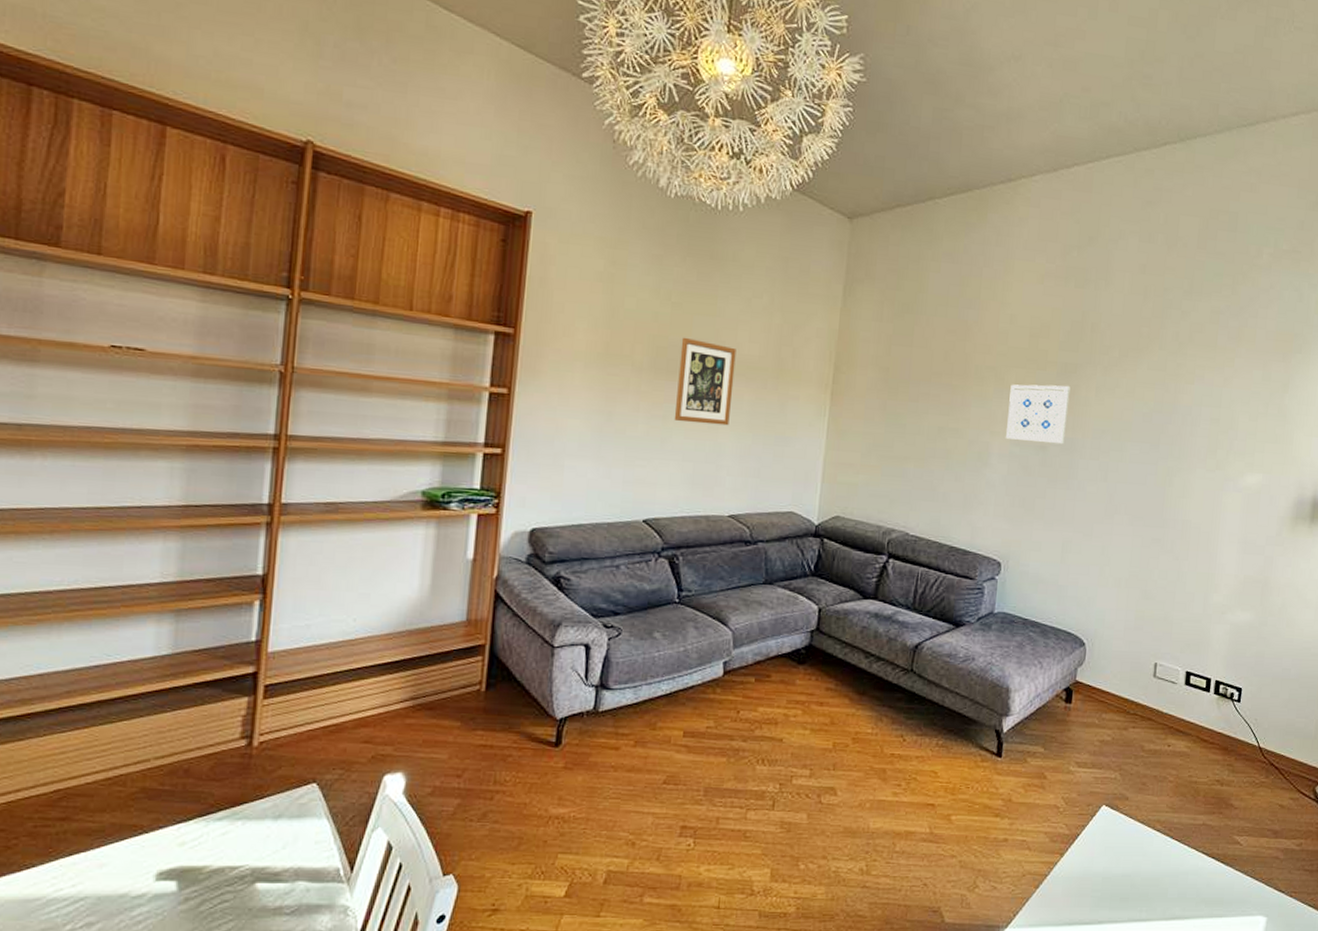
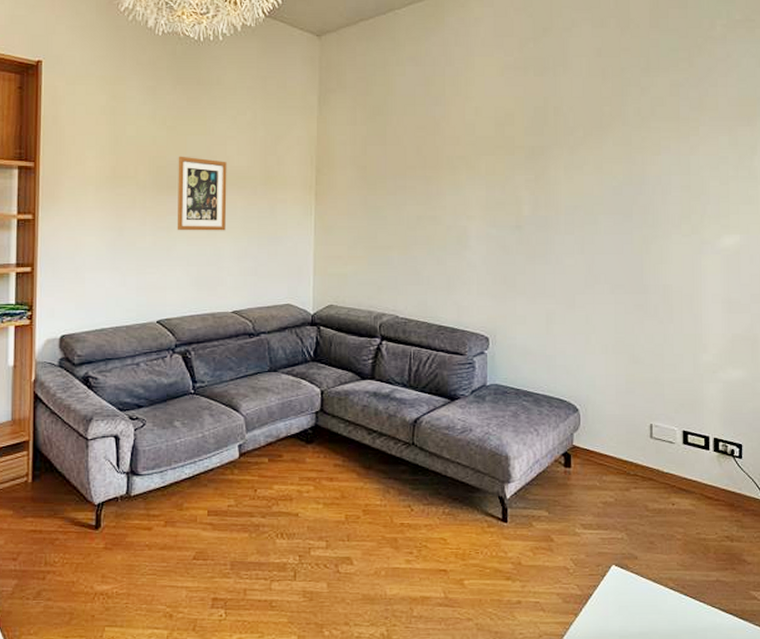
wall art: present [1005,384,1071,445] -> none [481,167,540,223]

